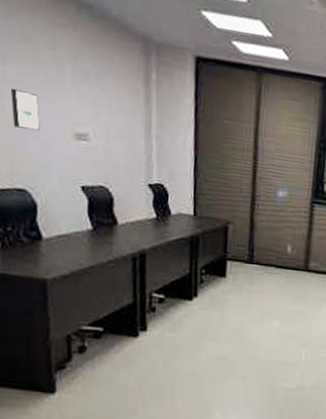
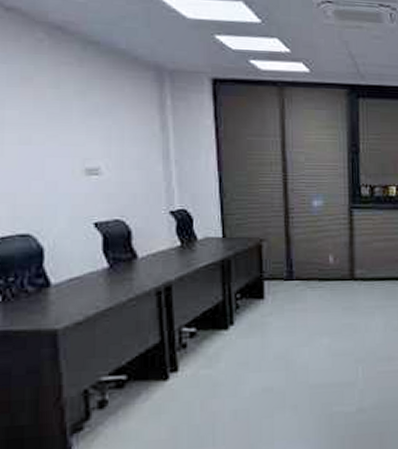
wall art: present [11,88,40,132] -> none [11,131,45,172]

